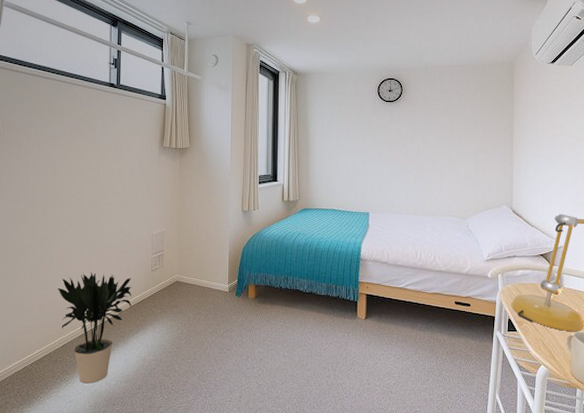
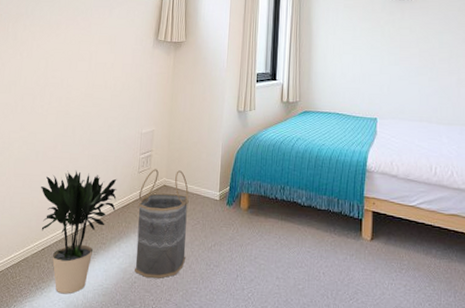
basket: none [152,267,201,364] -> present [135,169,189,278]

